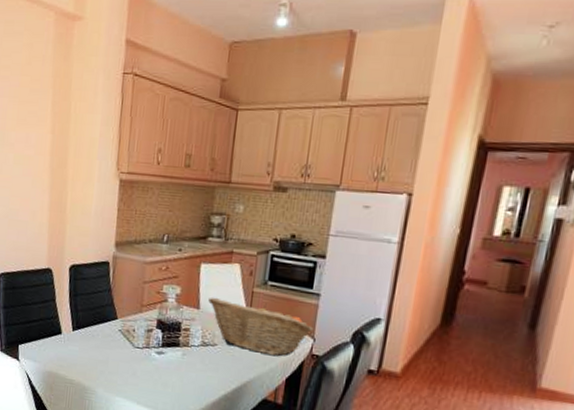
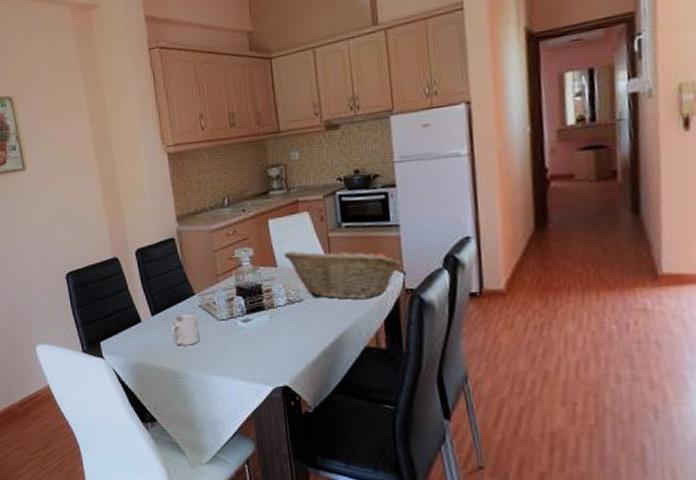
mug: none [87,335,115,366] -> present [170,314,200,346]

